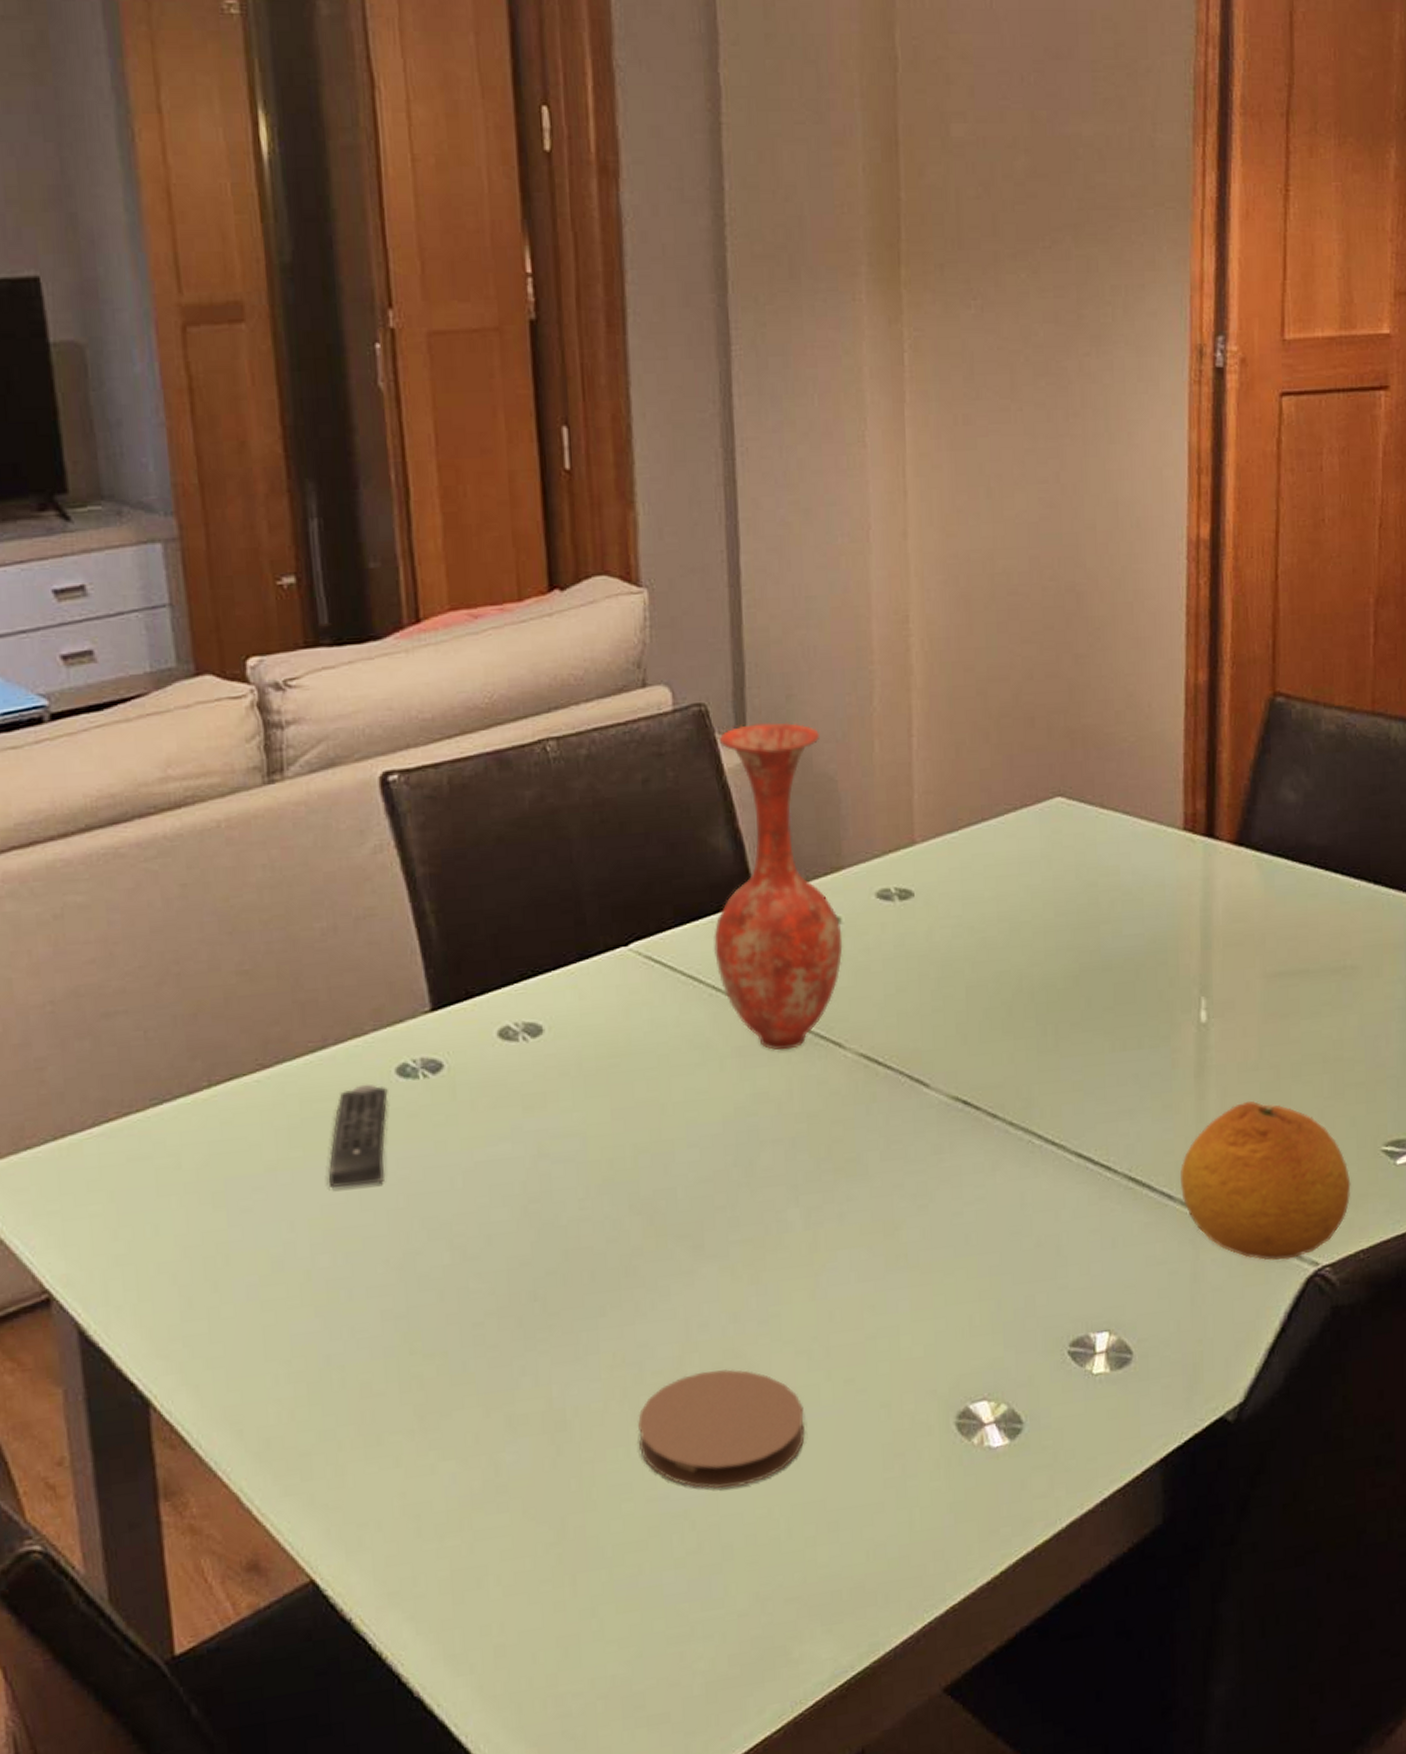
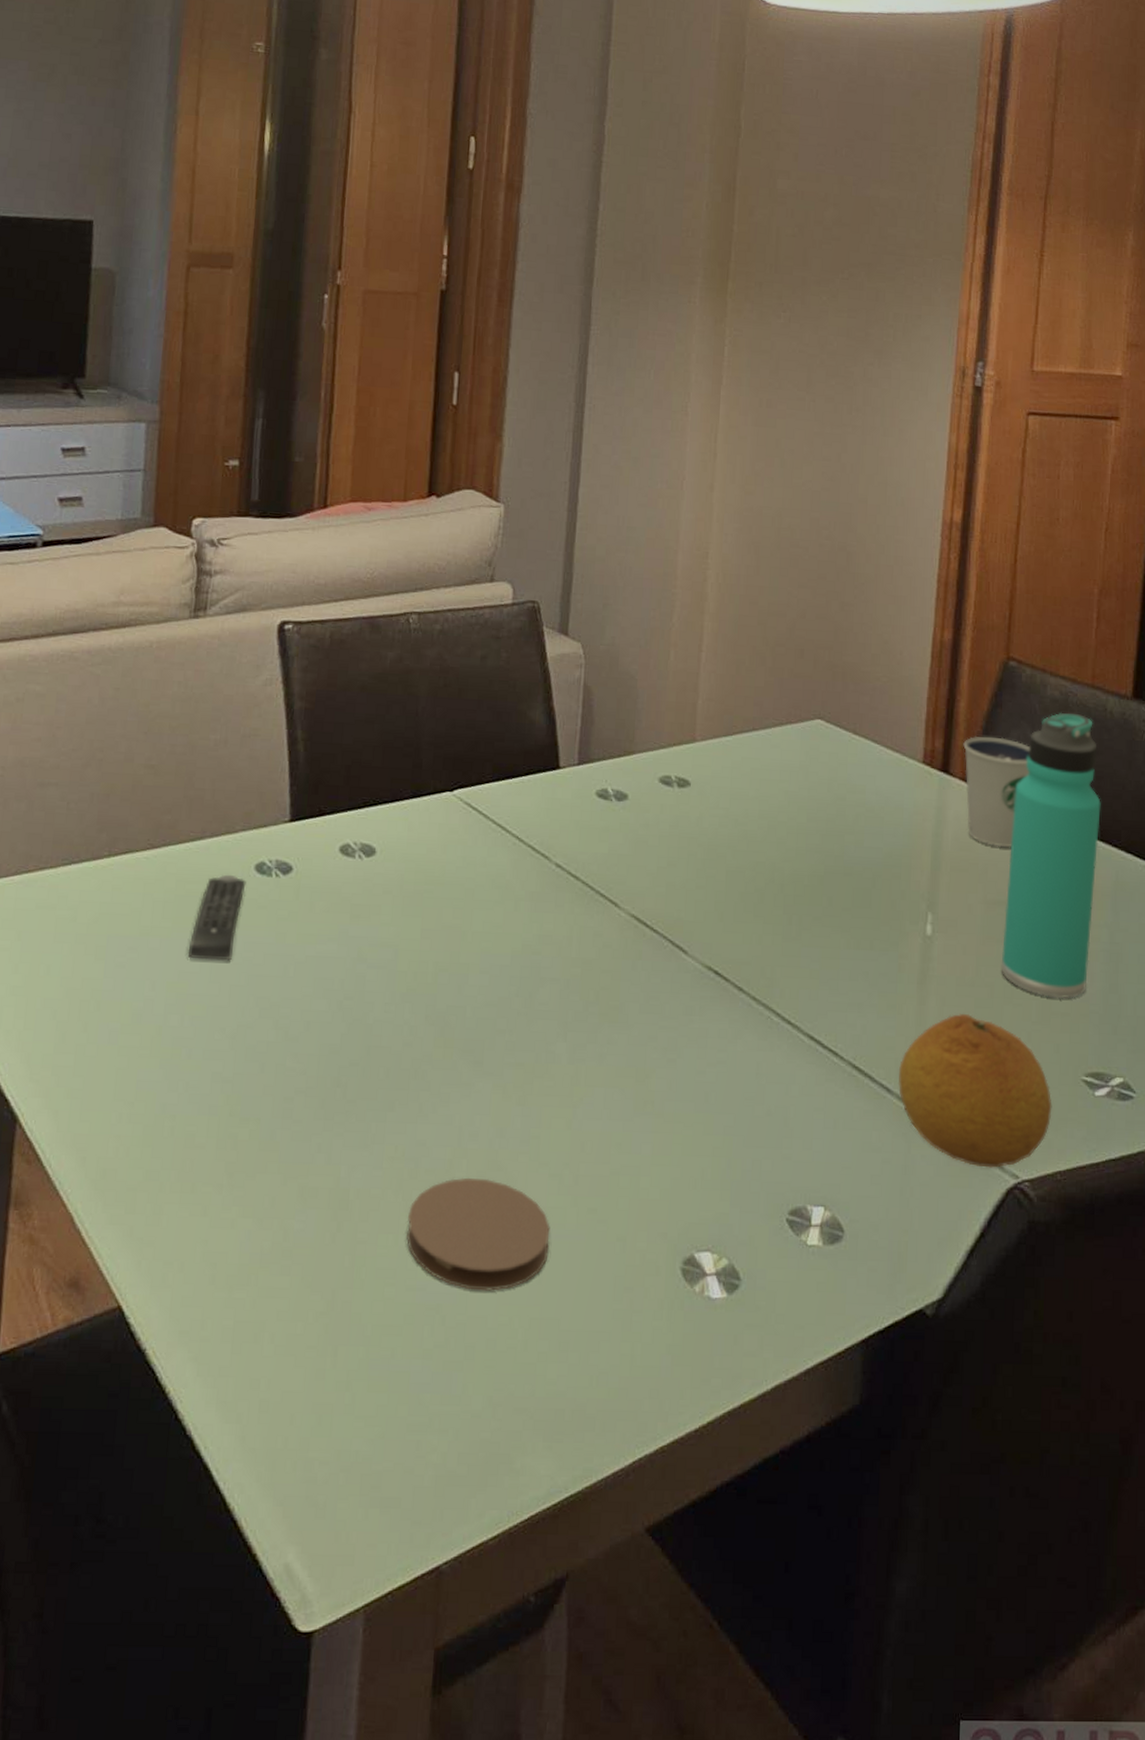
vase: present [714,722,843,1051] -> none [521,623,628,902]
dixie cup: none [1229,787,1307,913] -> present [963,736,1031,848]
thermos bottle: none [1286,747,1389,1069] -> present [1001,712,1101,999]

